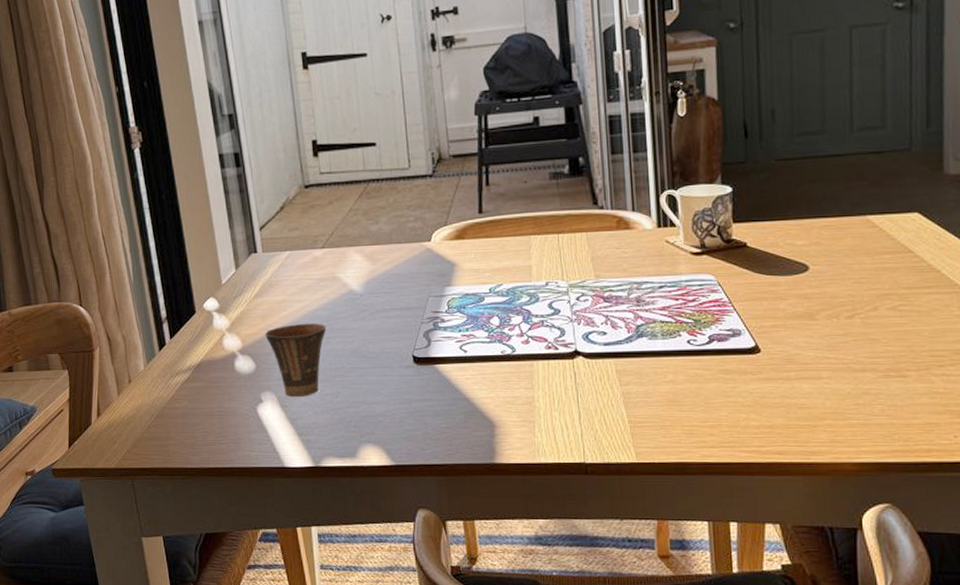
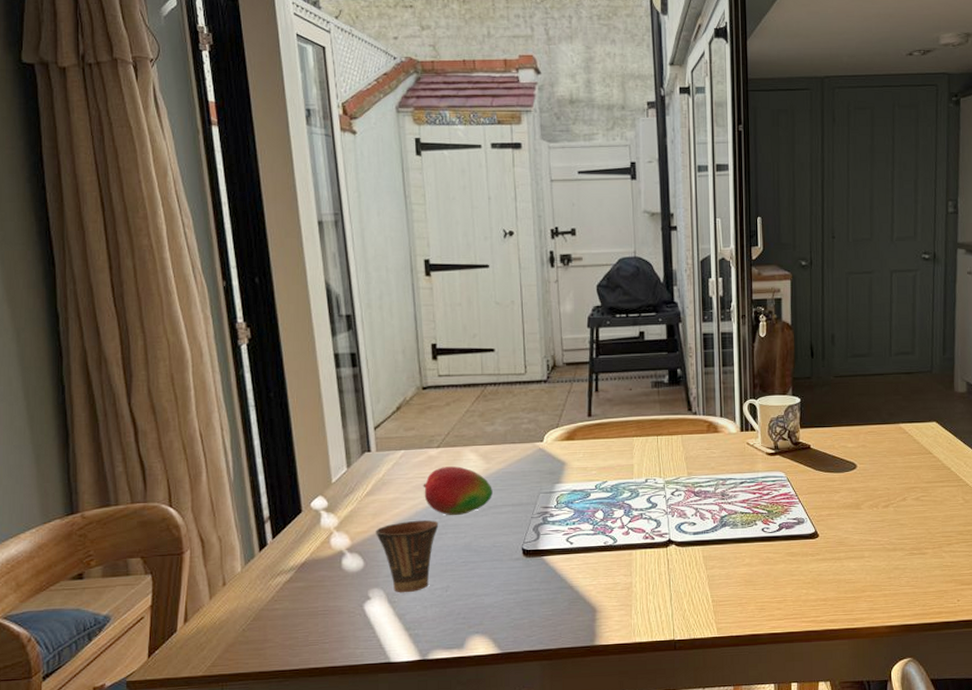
fruit: none [309,268,380,319] -> present [423,466,493,515]

